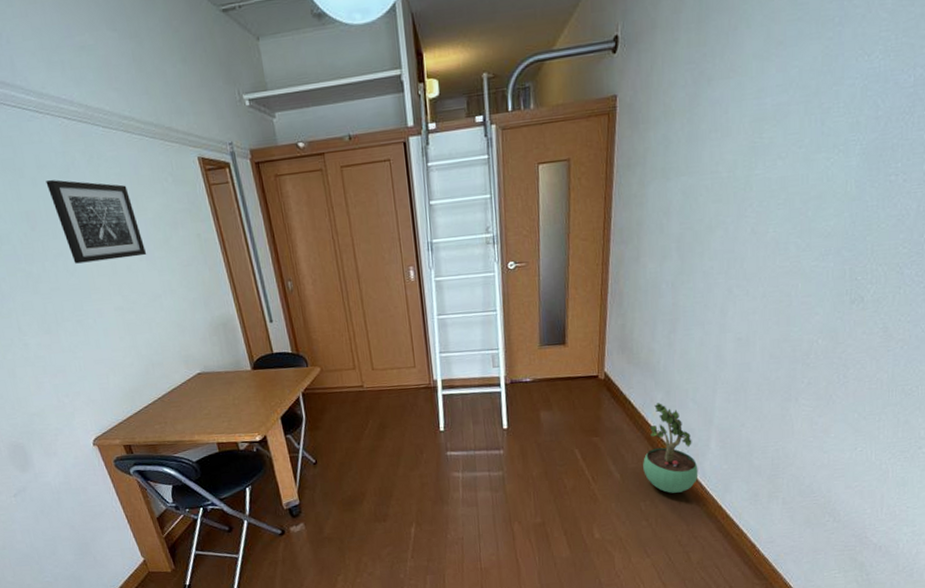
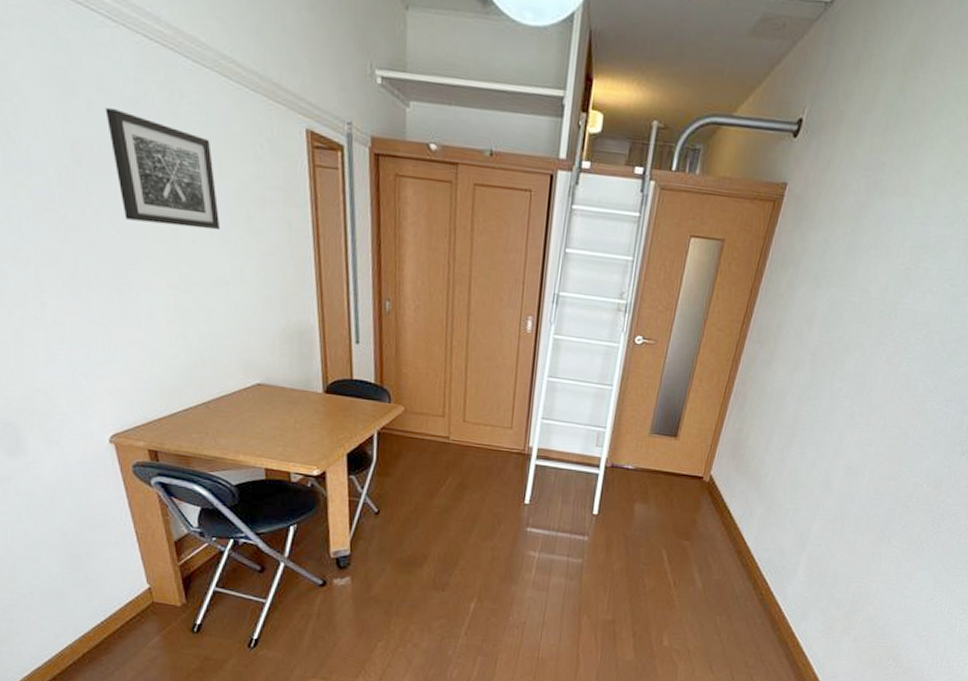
potted plant: present [643,403,699,493] -> none [727,517,782,613]

